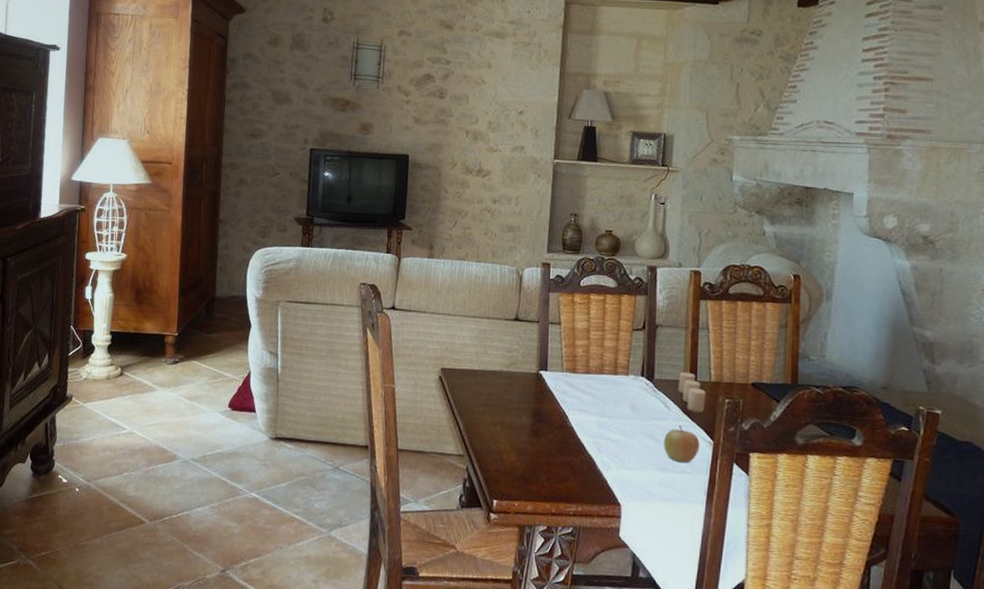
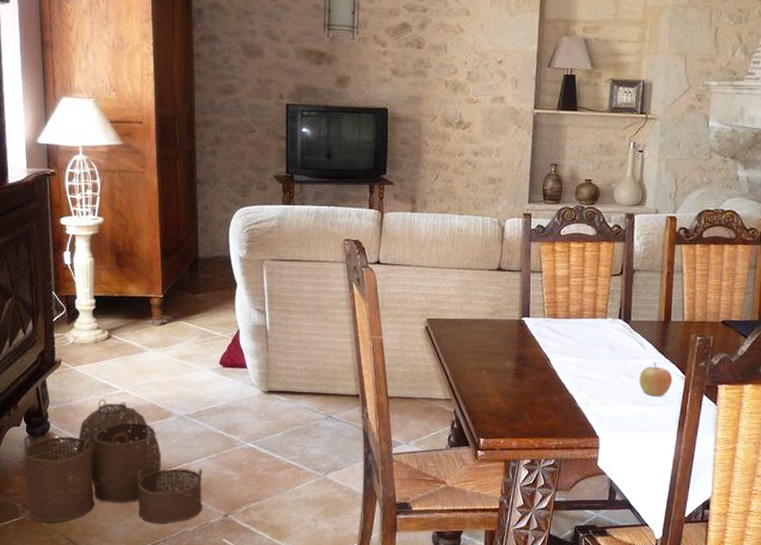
woven basket: none [23,438,203,577] -> present [23,399,203,524]
candle: present [678,371,706,413] -> none [653,313,679,351]

